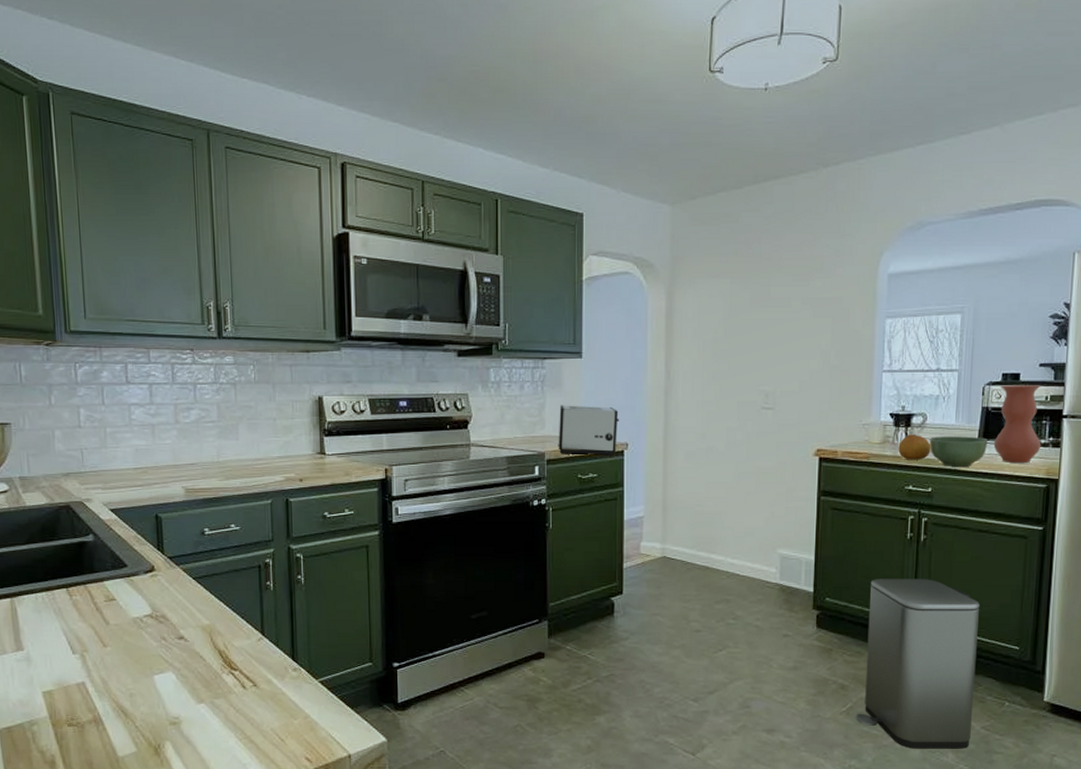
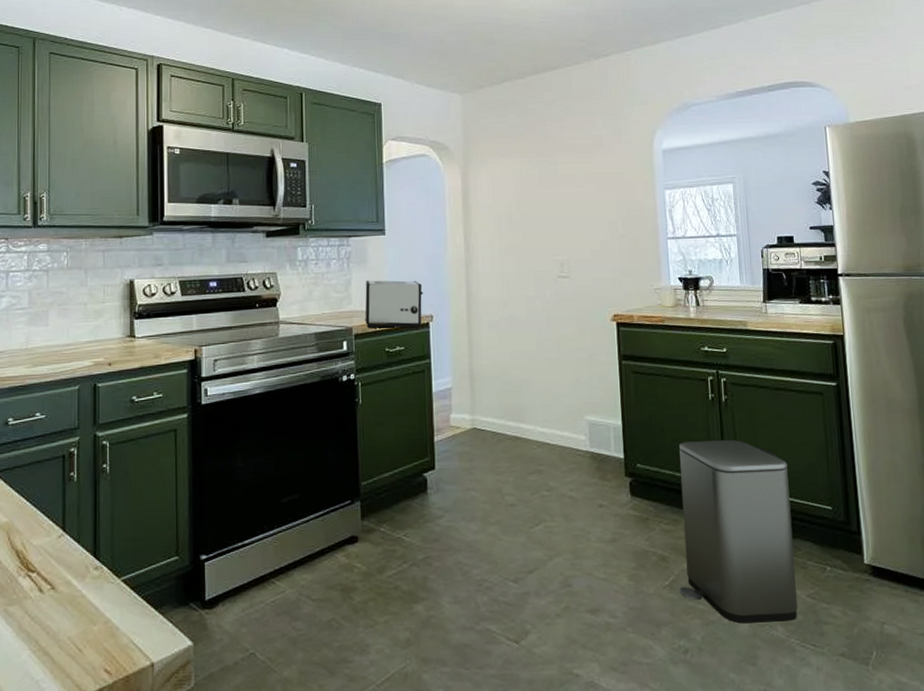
fruit: present [898,434,931,460] -> none [690,296,721,322]
bowl: present [929,436,989,466] -> none [718,297,773,327]
vase: present [993,385,1042,464] -> none [777,246,823,322]

